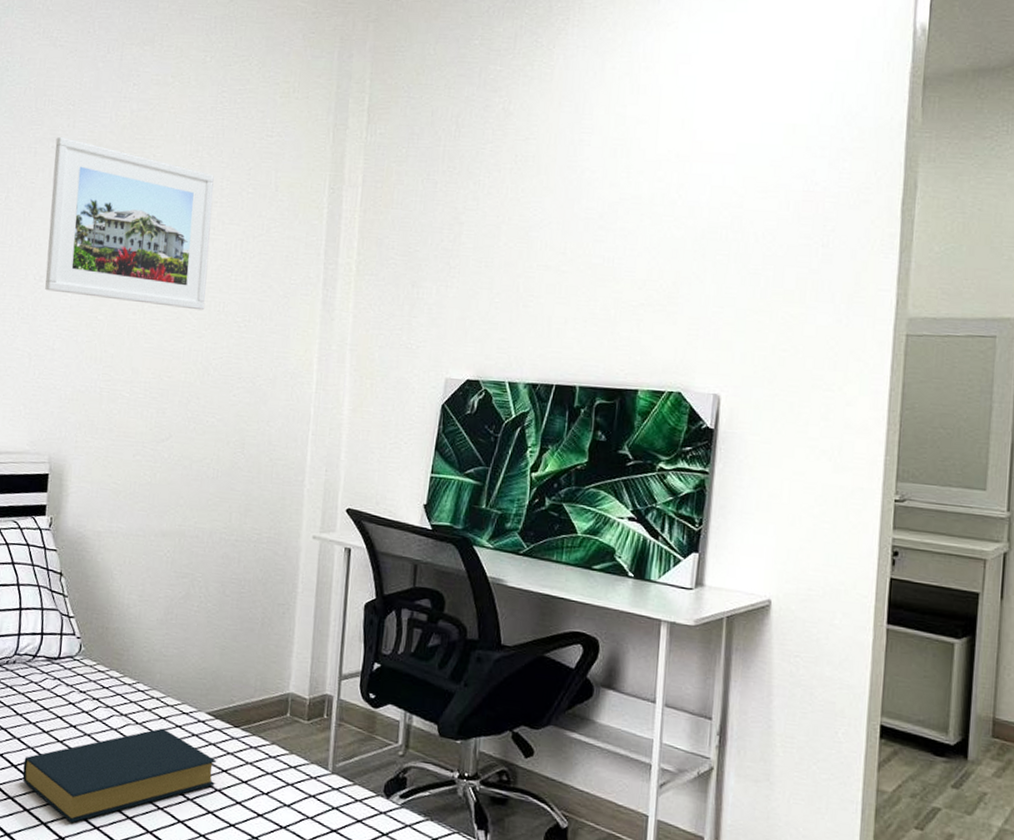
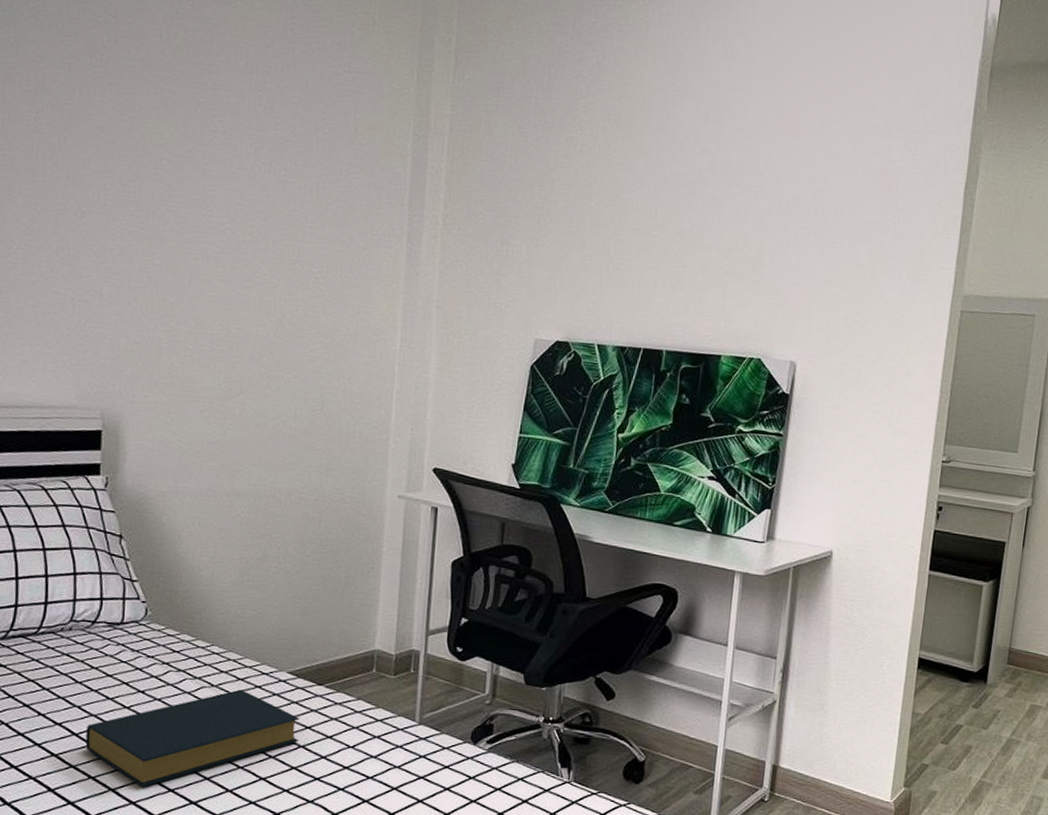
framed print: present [45,136,214,311] -> none [88,52,285,259]

